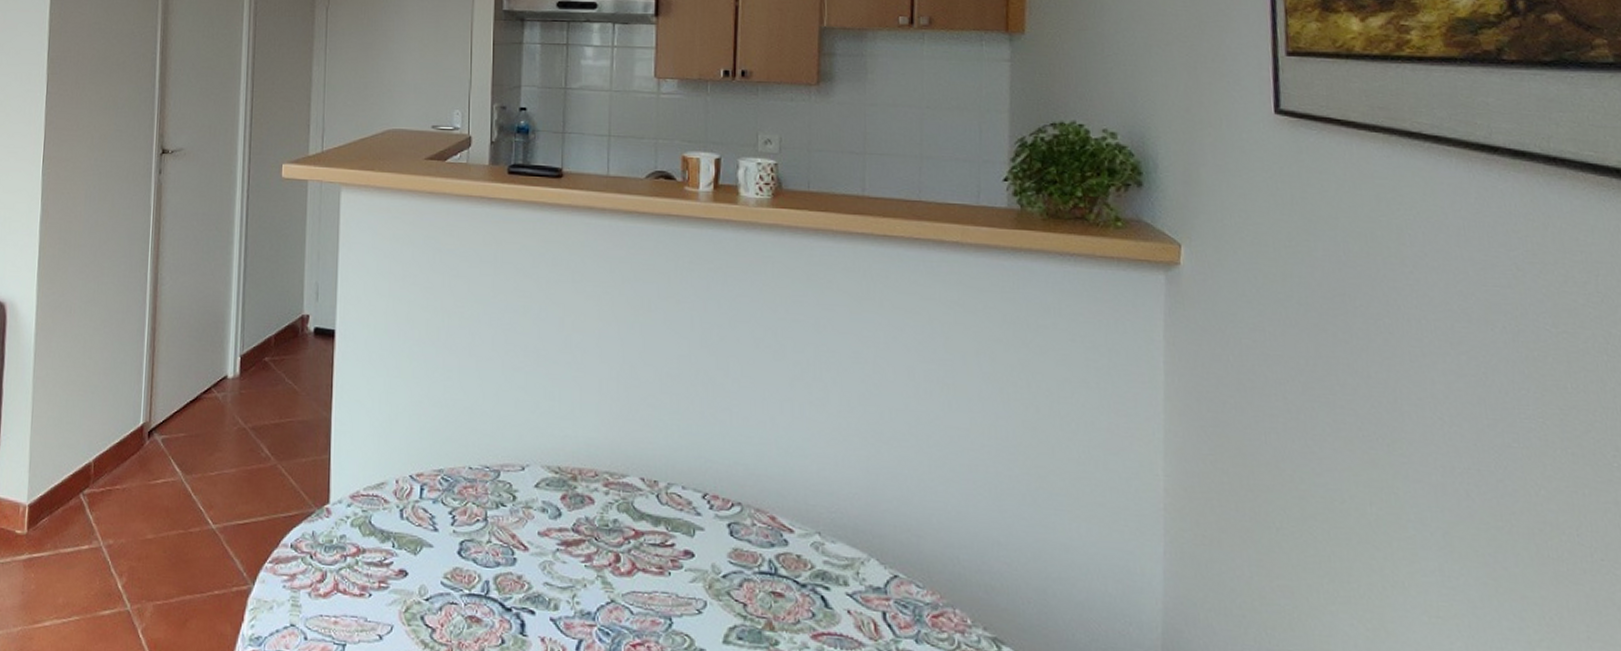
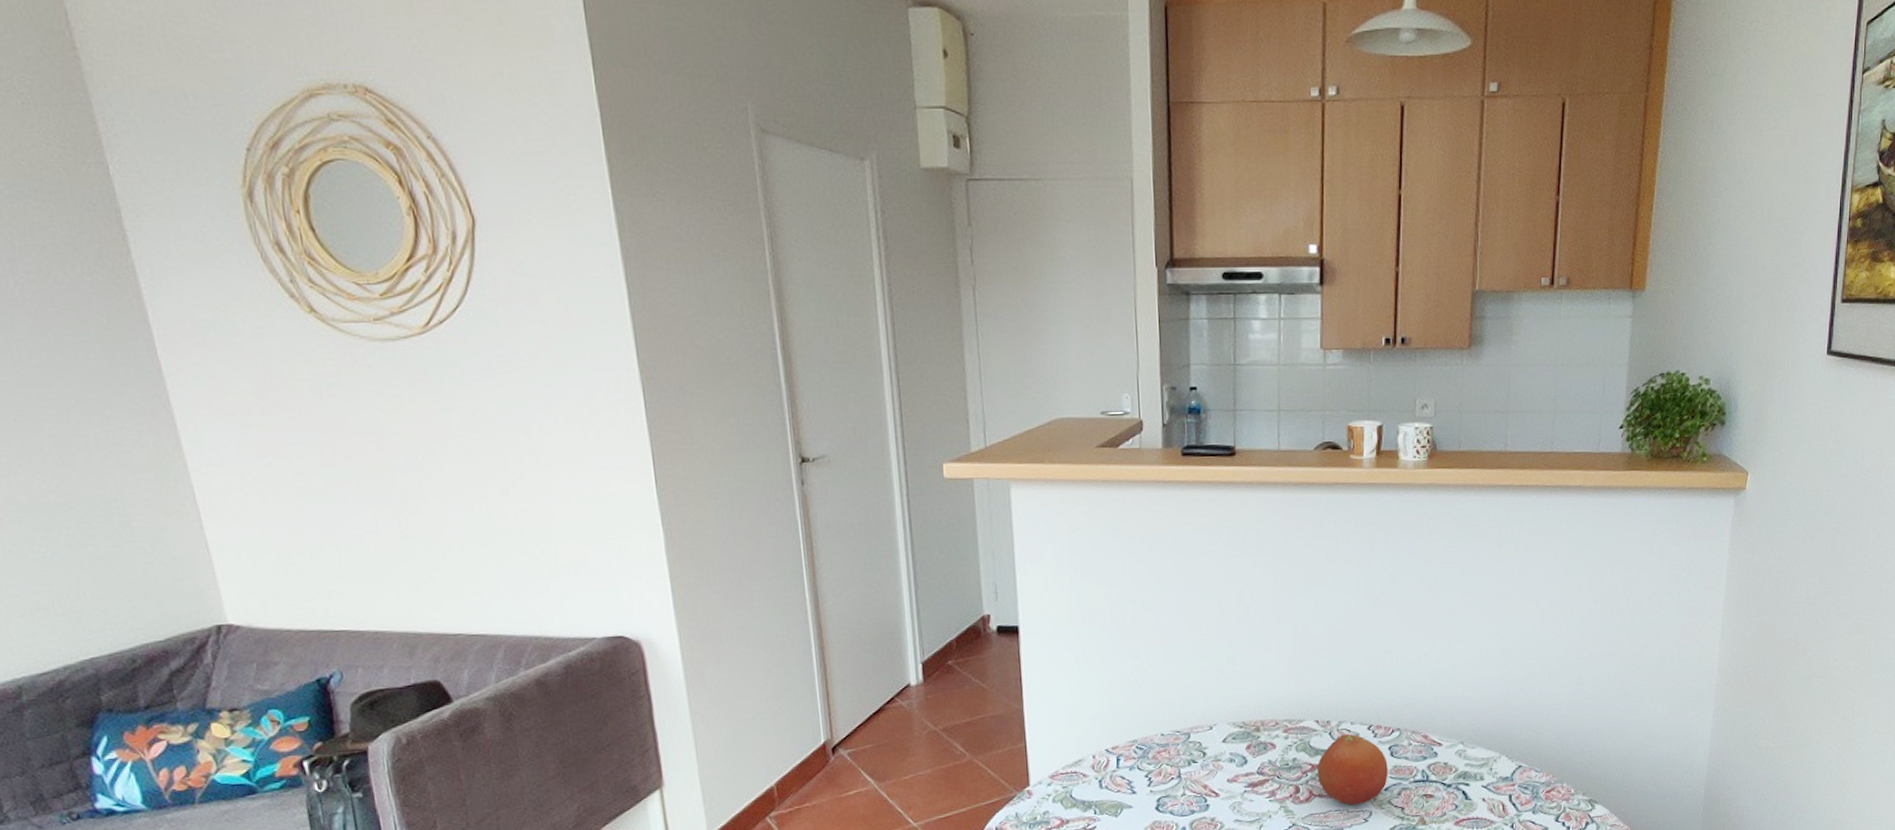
fruit: none [641,499,727,590] -> present [1317,733,1388,805]

